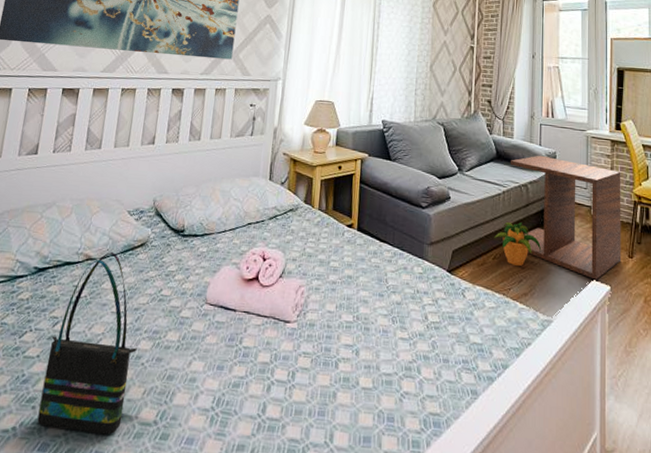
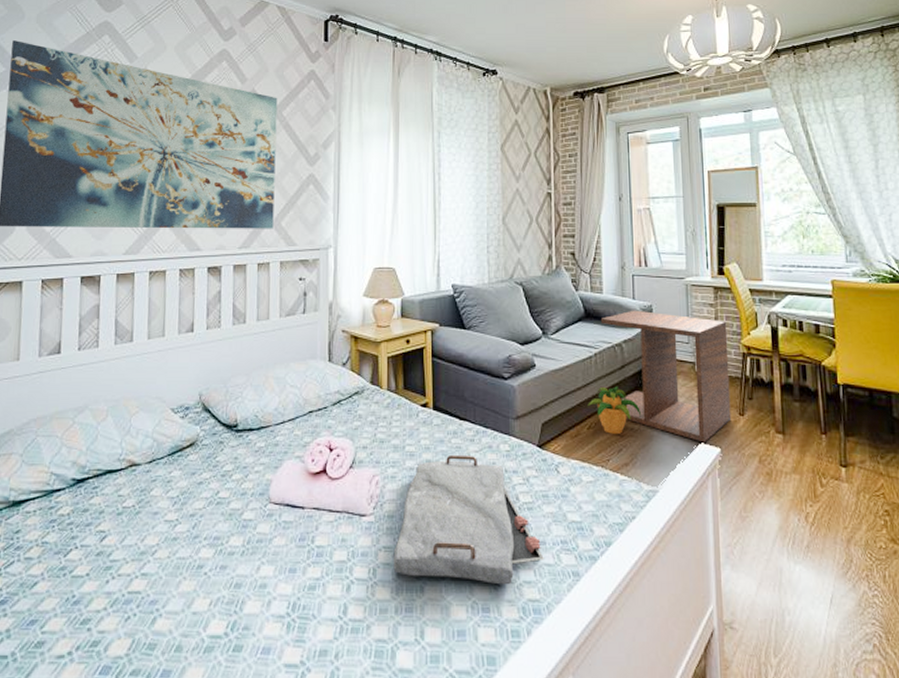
tote bag: present [37,252,137,435] -> none [95,456,198,652]
serving tray: none [310,272,447,398] -> present [393,454,544,585]

